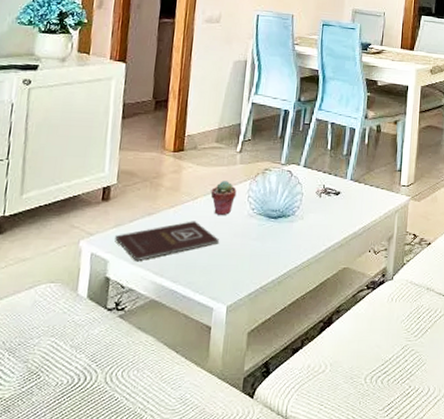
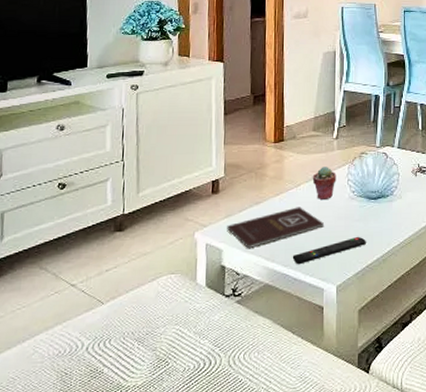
remote control: none [182,255,263,282] -> present [292,236,367,265]

